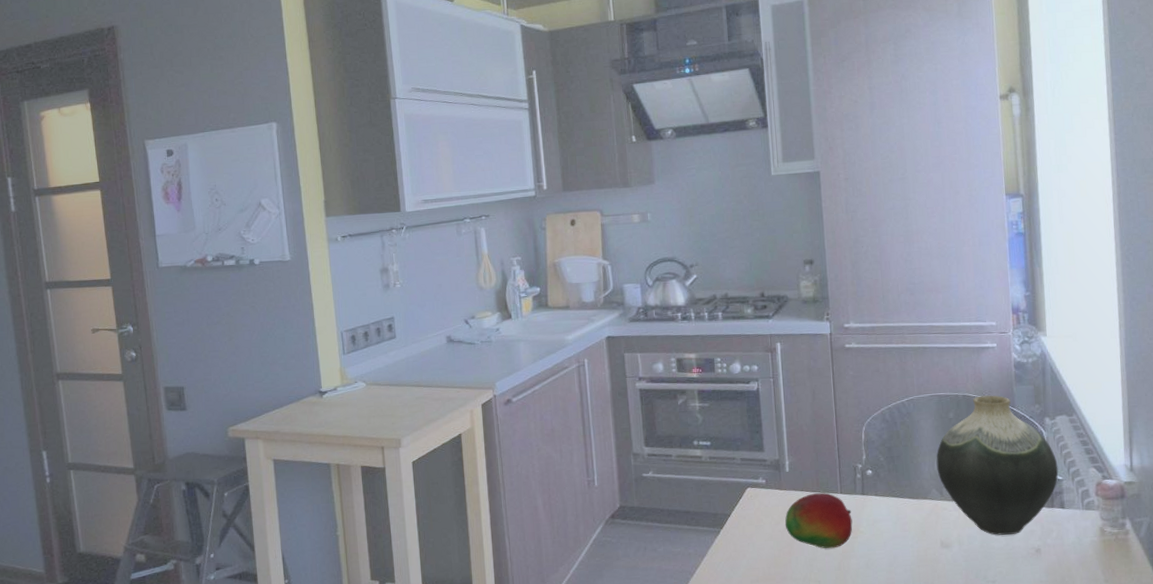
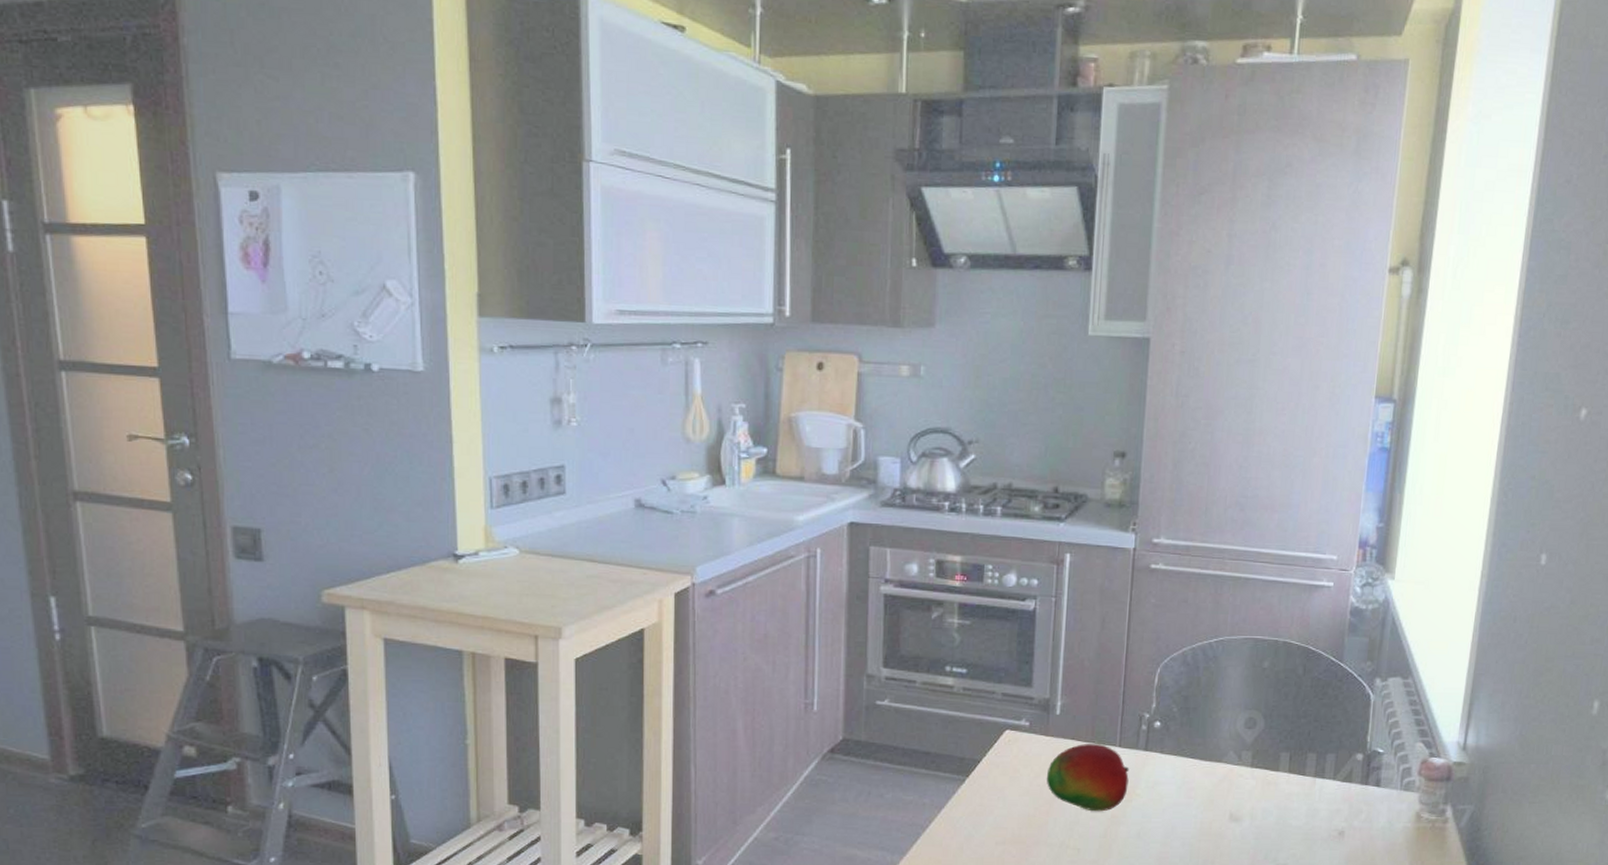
vase: present [936,395,1059,535] -> none [1238,644,1381,812]

